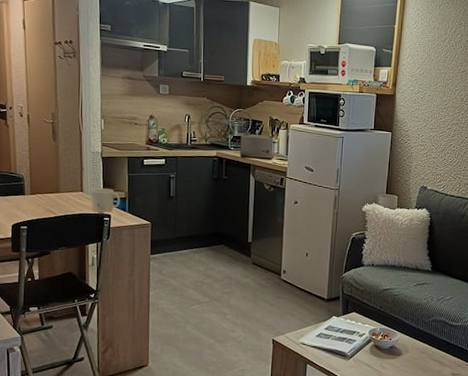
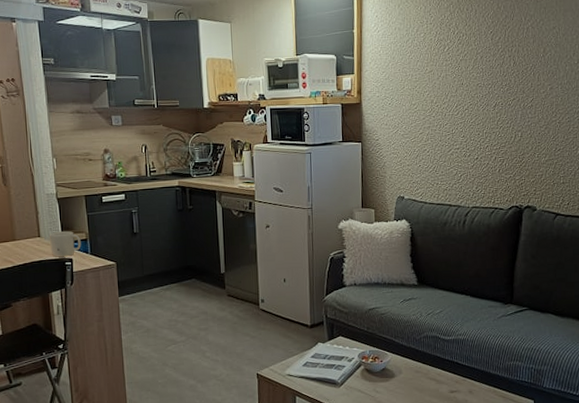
toaster: present [239,133,276,160] -> none [202,158,241,185]

